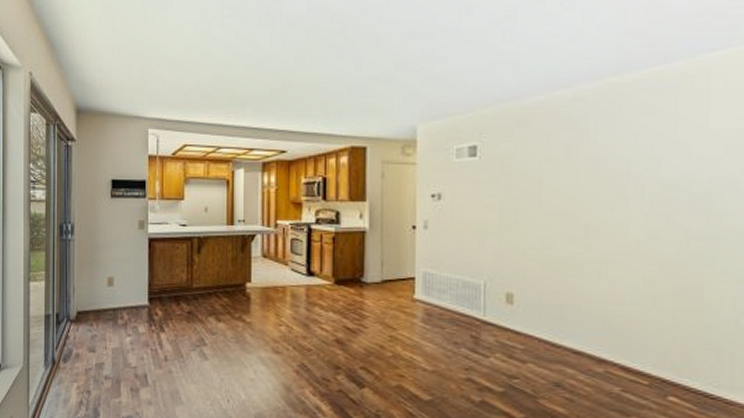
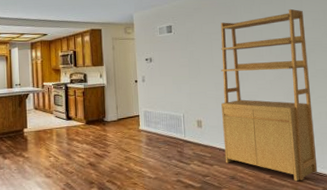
shelving unit: none [547,125,710,403] -> present [220,8,318,182]

